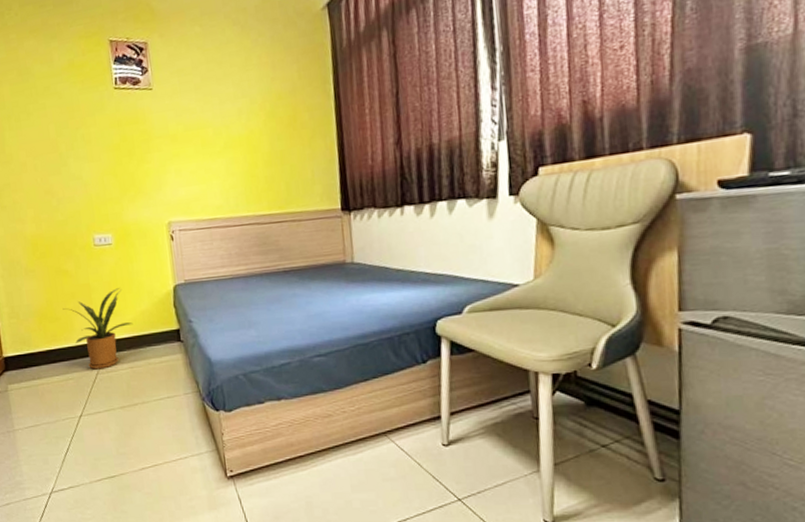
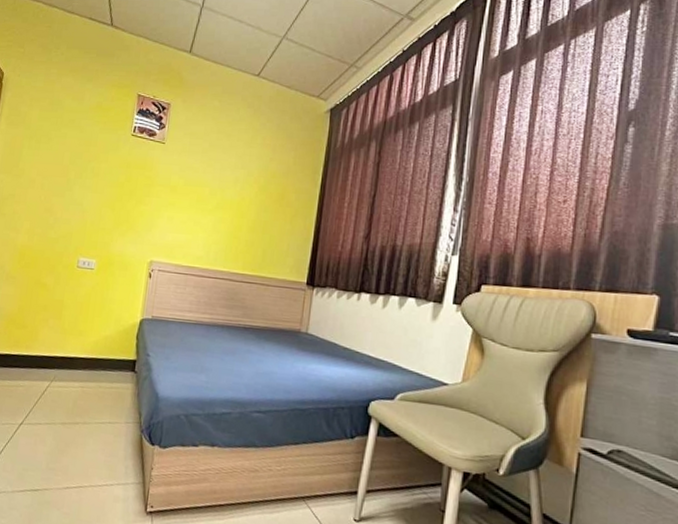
house plant: present [62,288,133,370] -> none [32,310,95,383]

